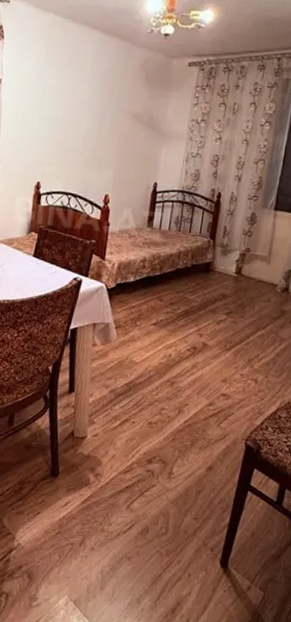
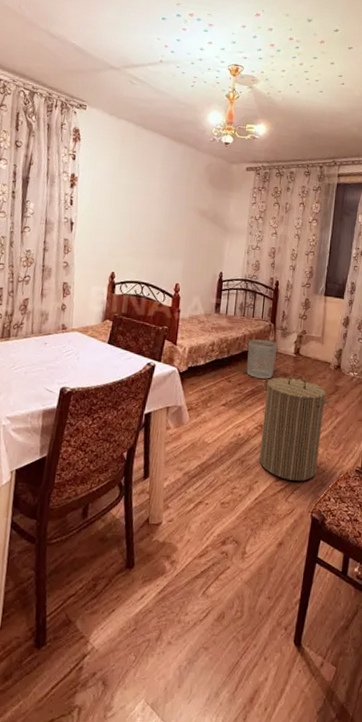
waste bin: none [180,256,217,300] -> present [246,339,278,379]
laundry hamper: none [190,294,276,408] -> present [258,373,331,481]

